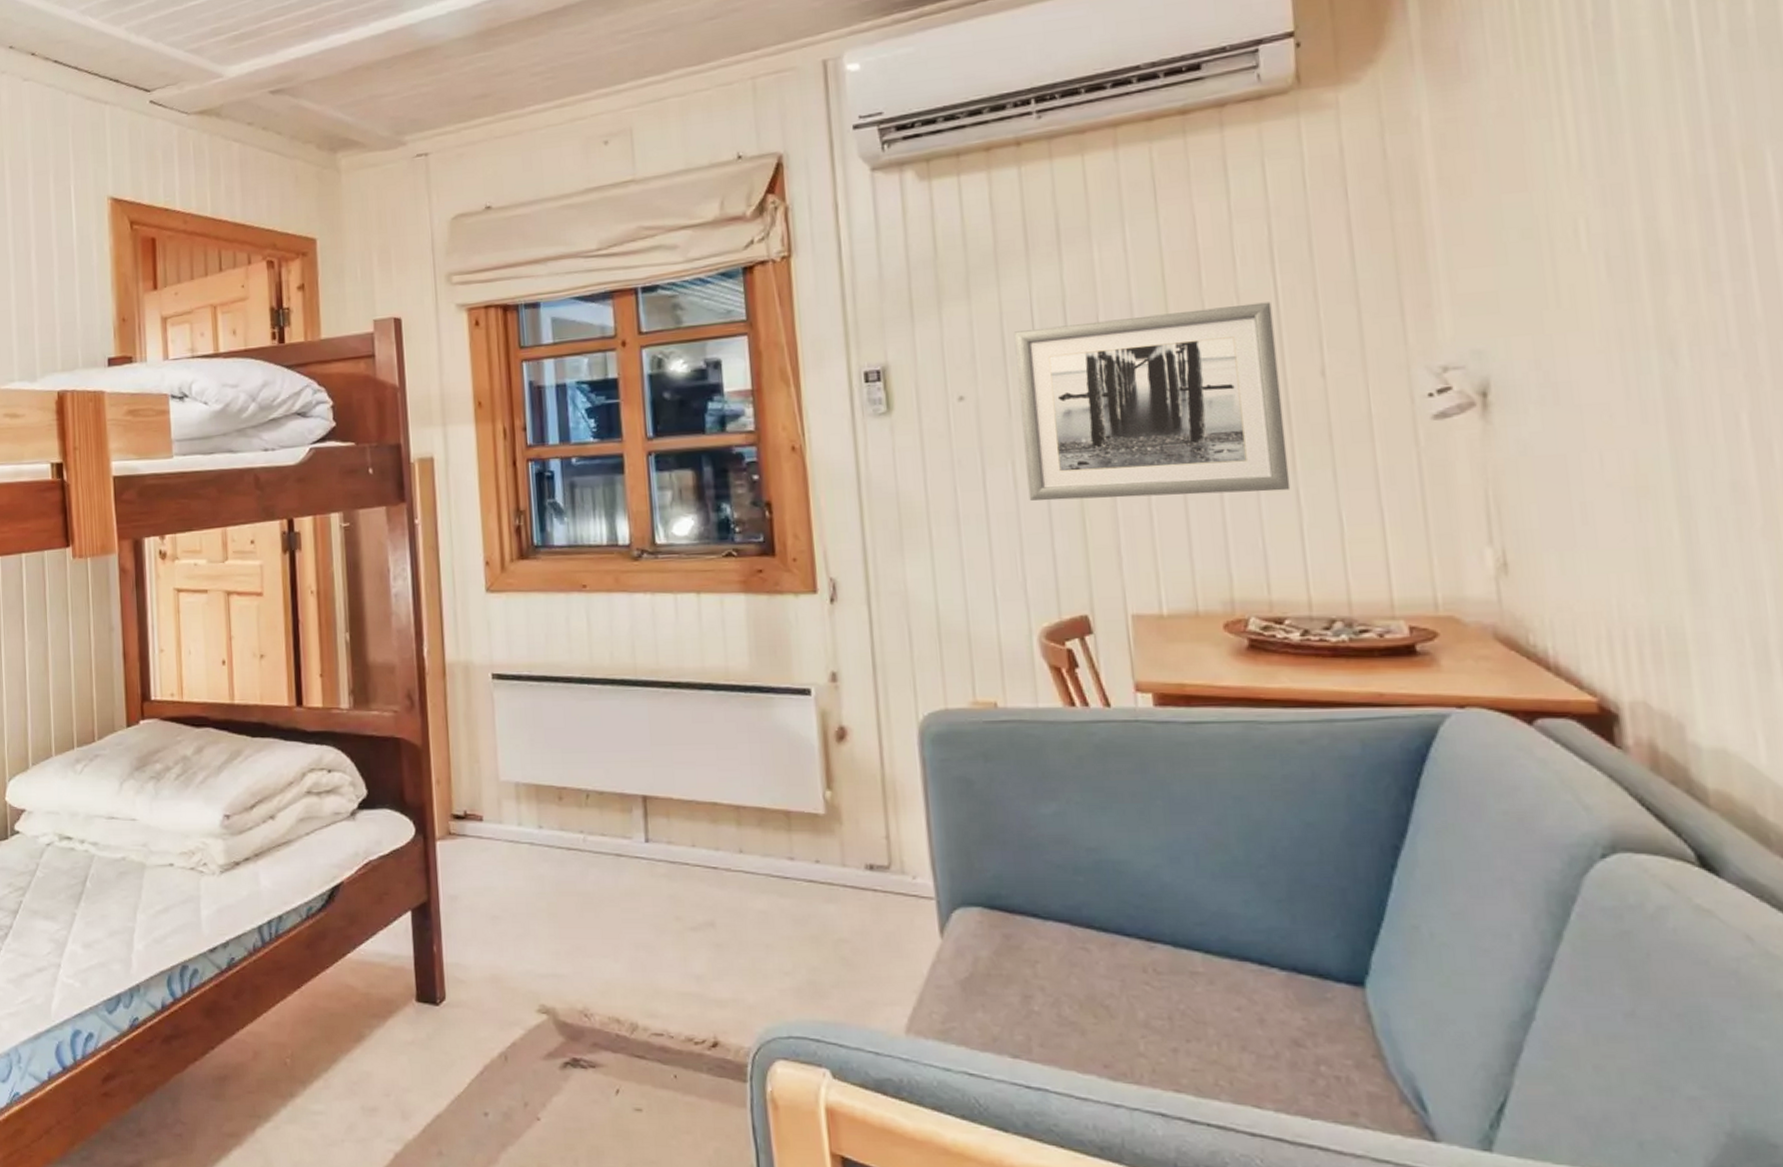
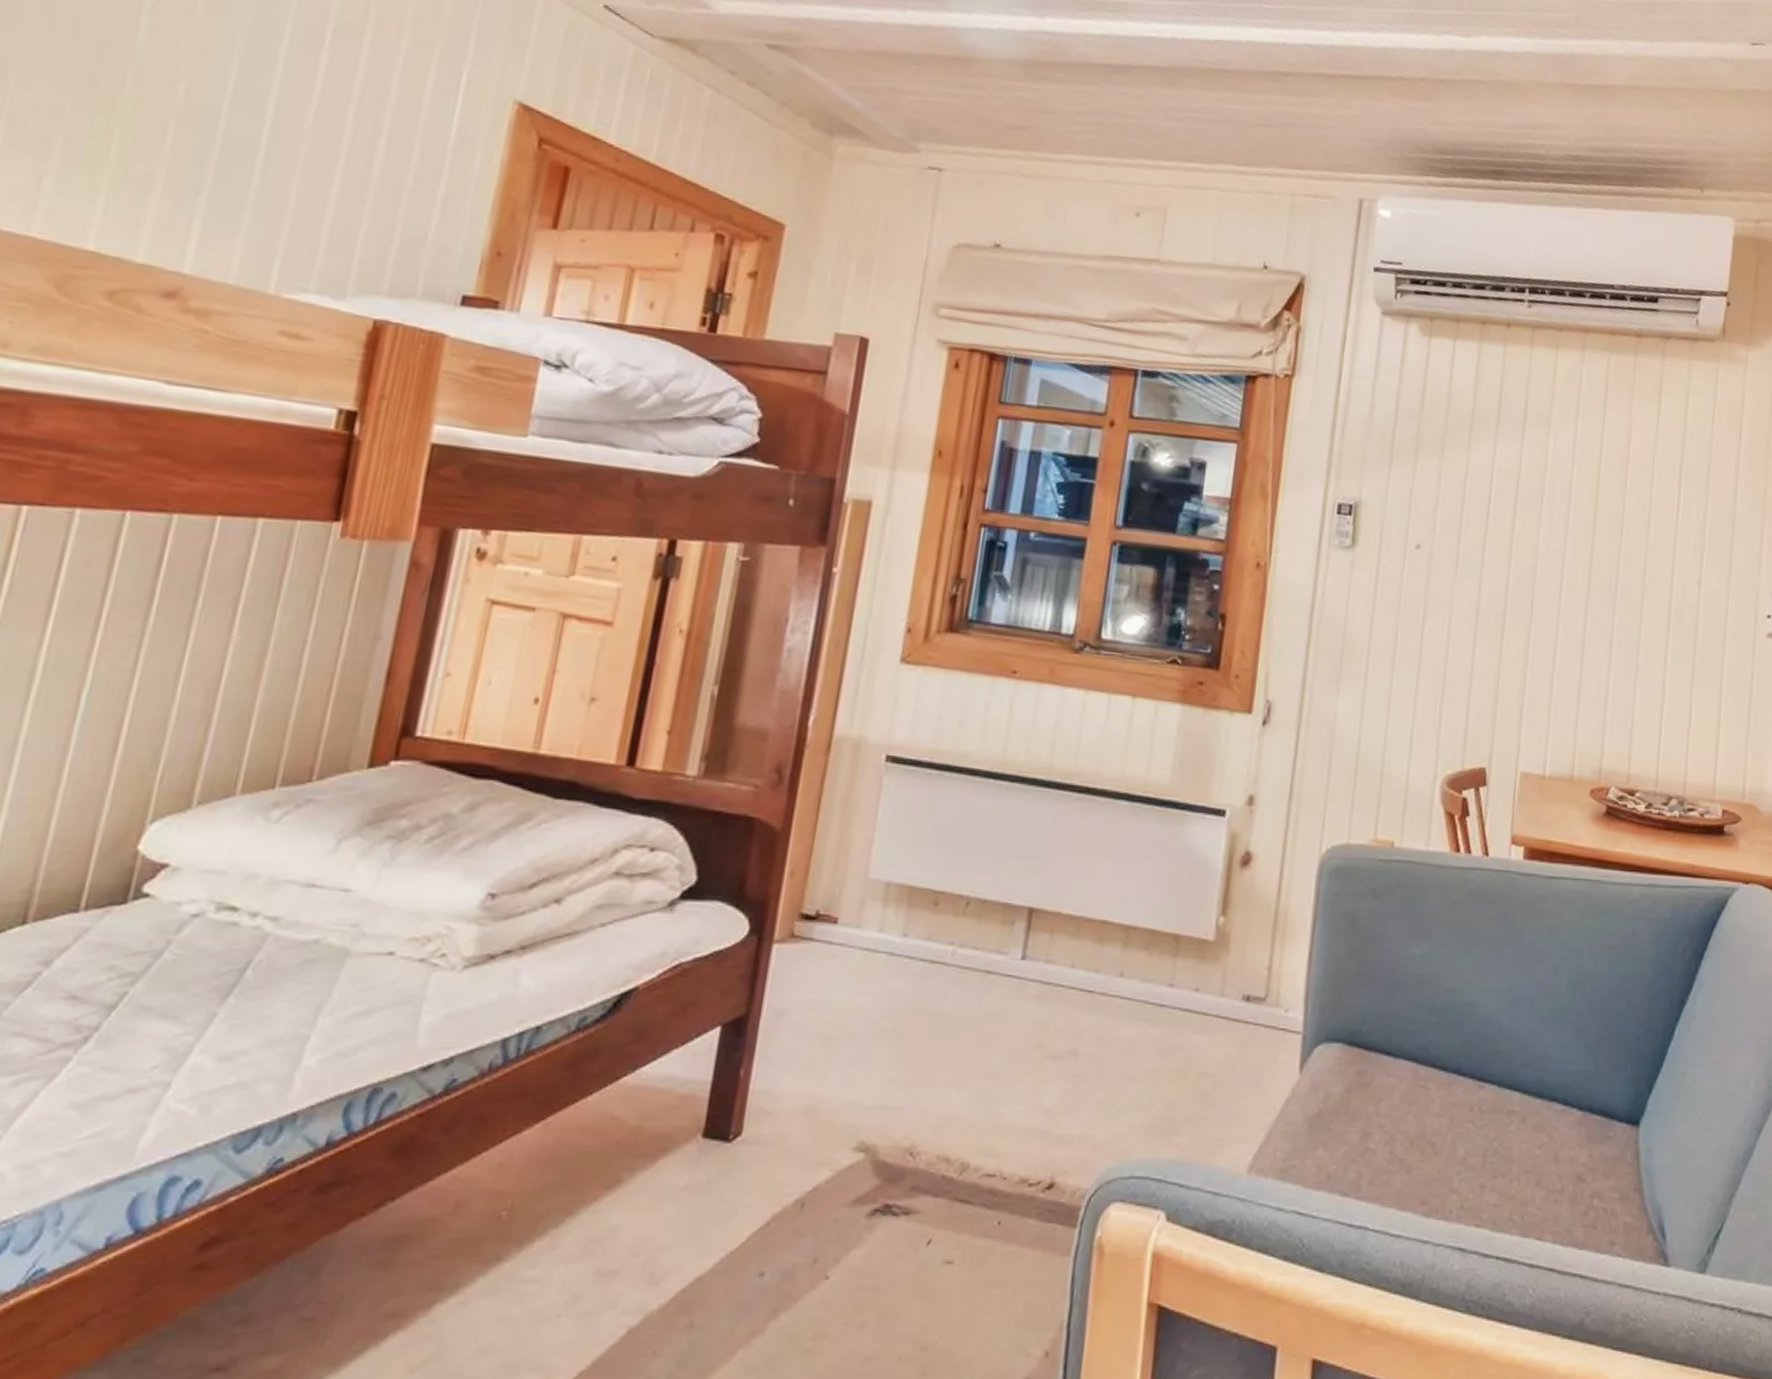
wall art: present [1013,302,1291,501] -> none [1457,494,1673,679]

